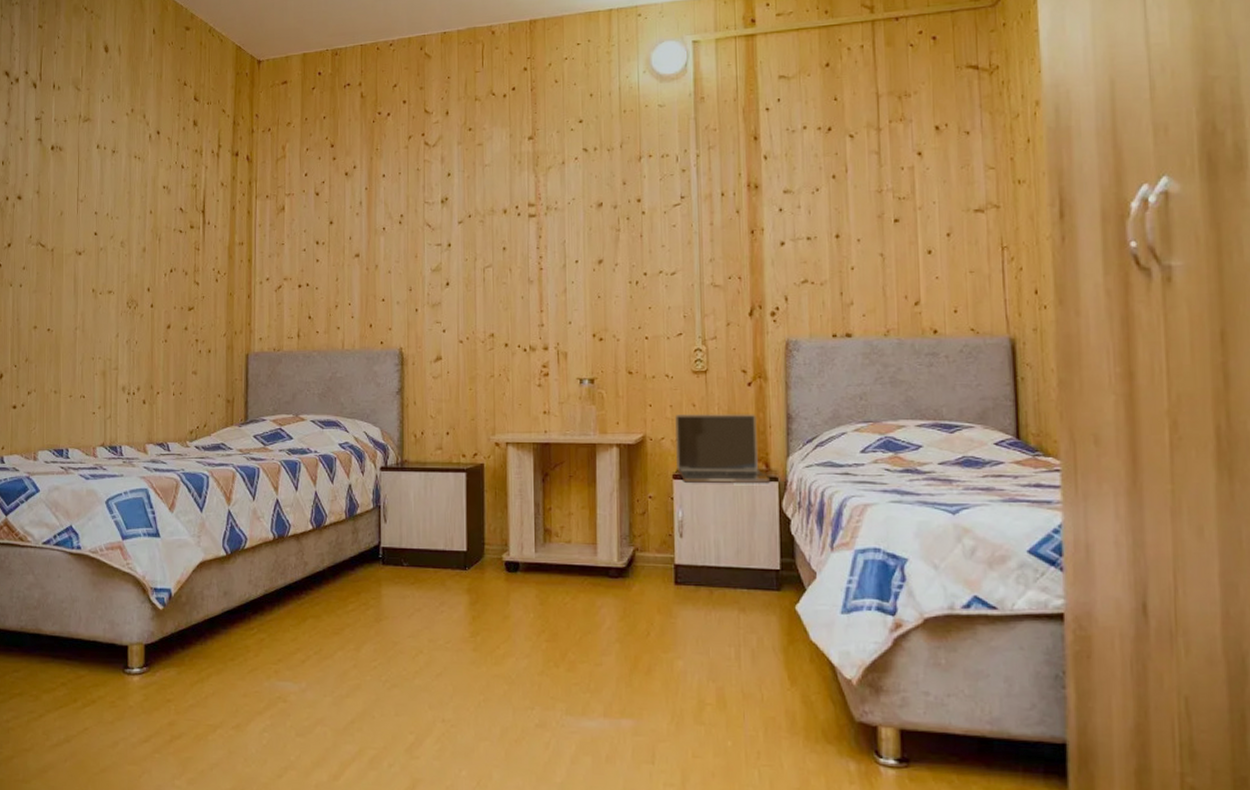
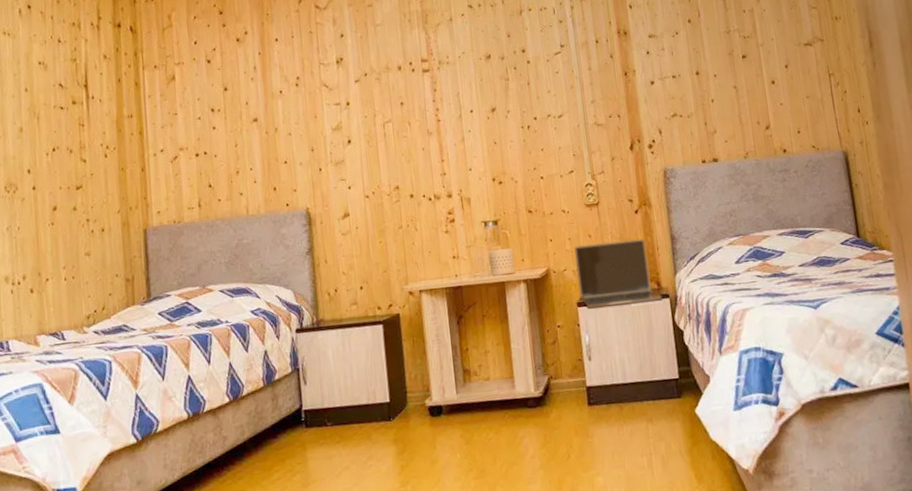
mug: none [582,408,609,437] -> present [488,247,516,276]

